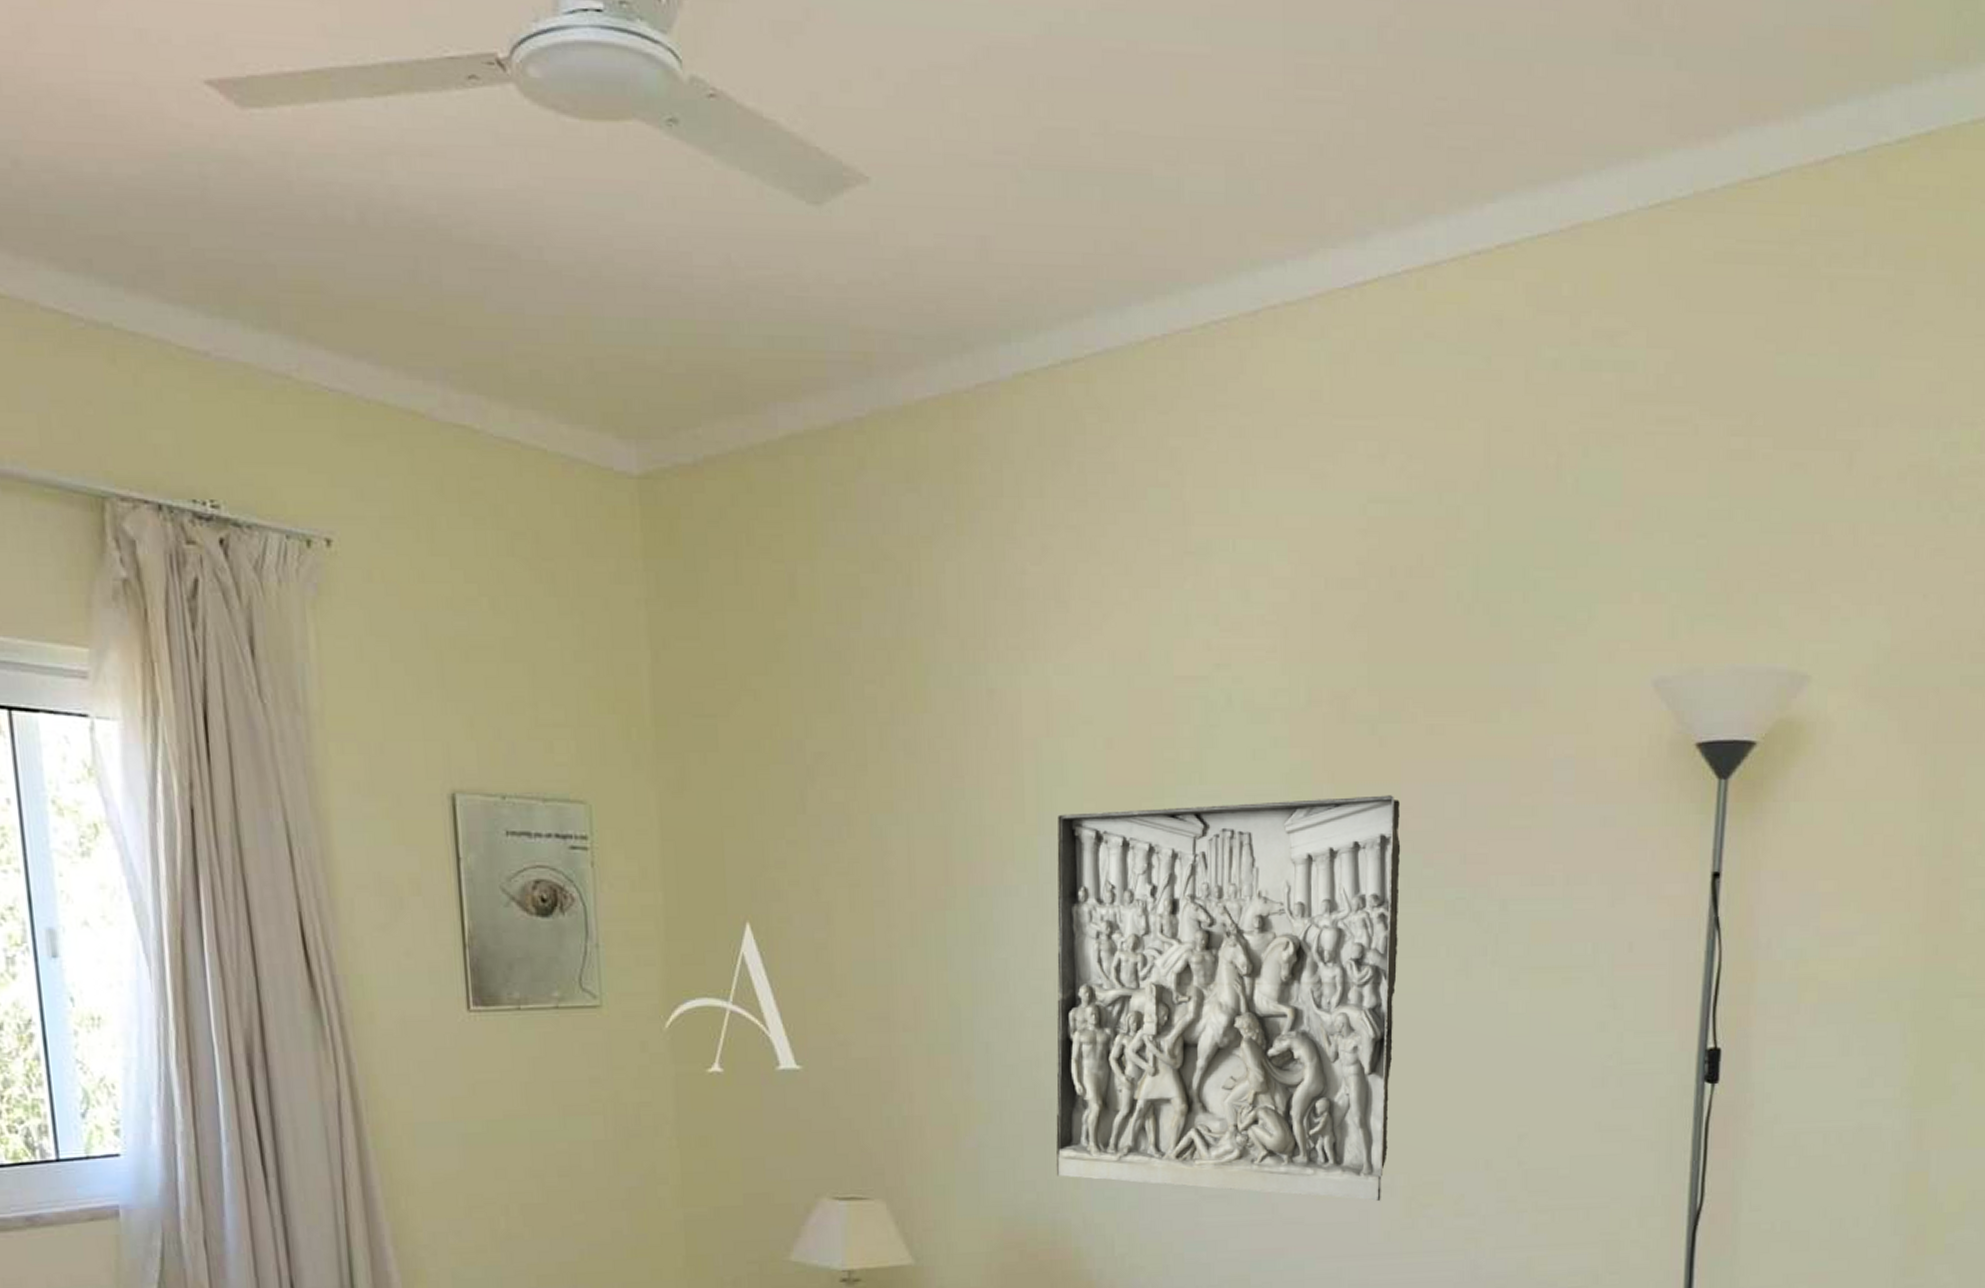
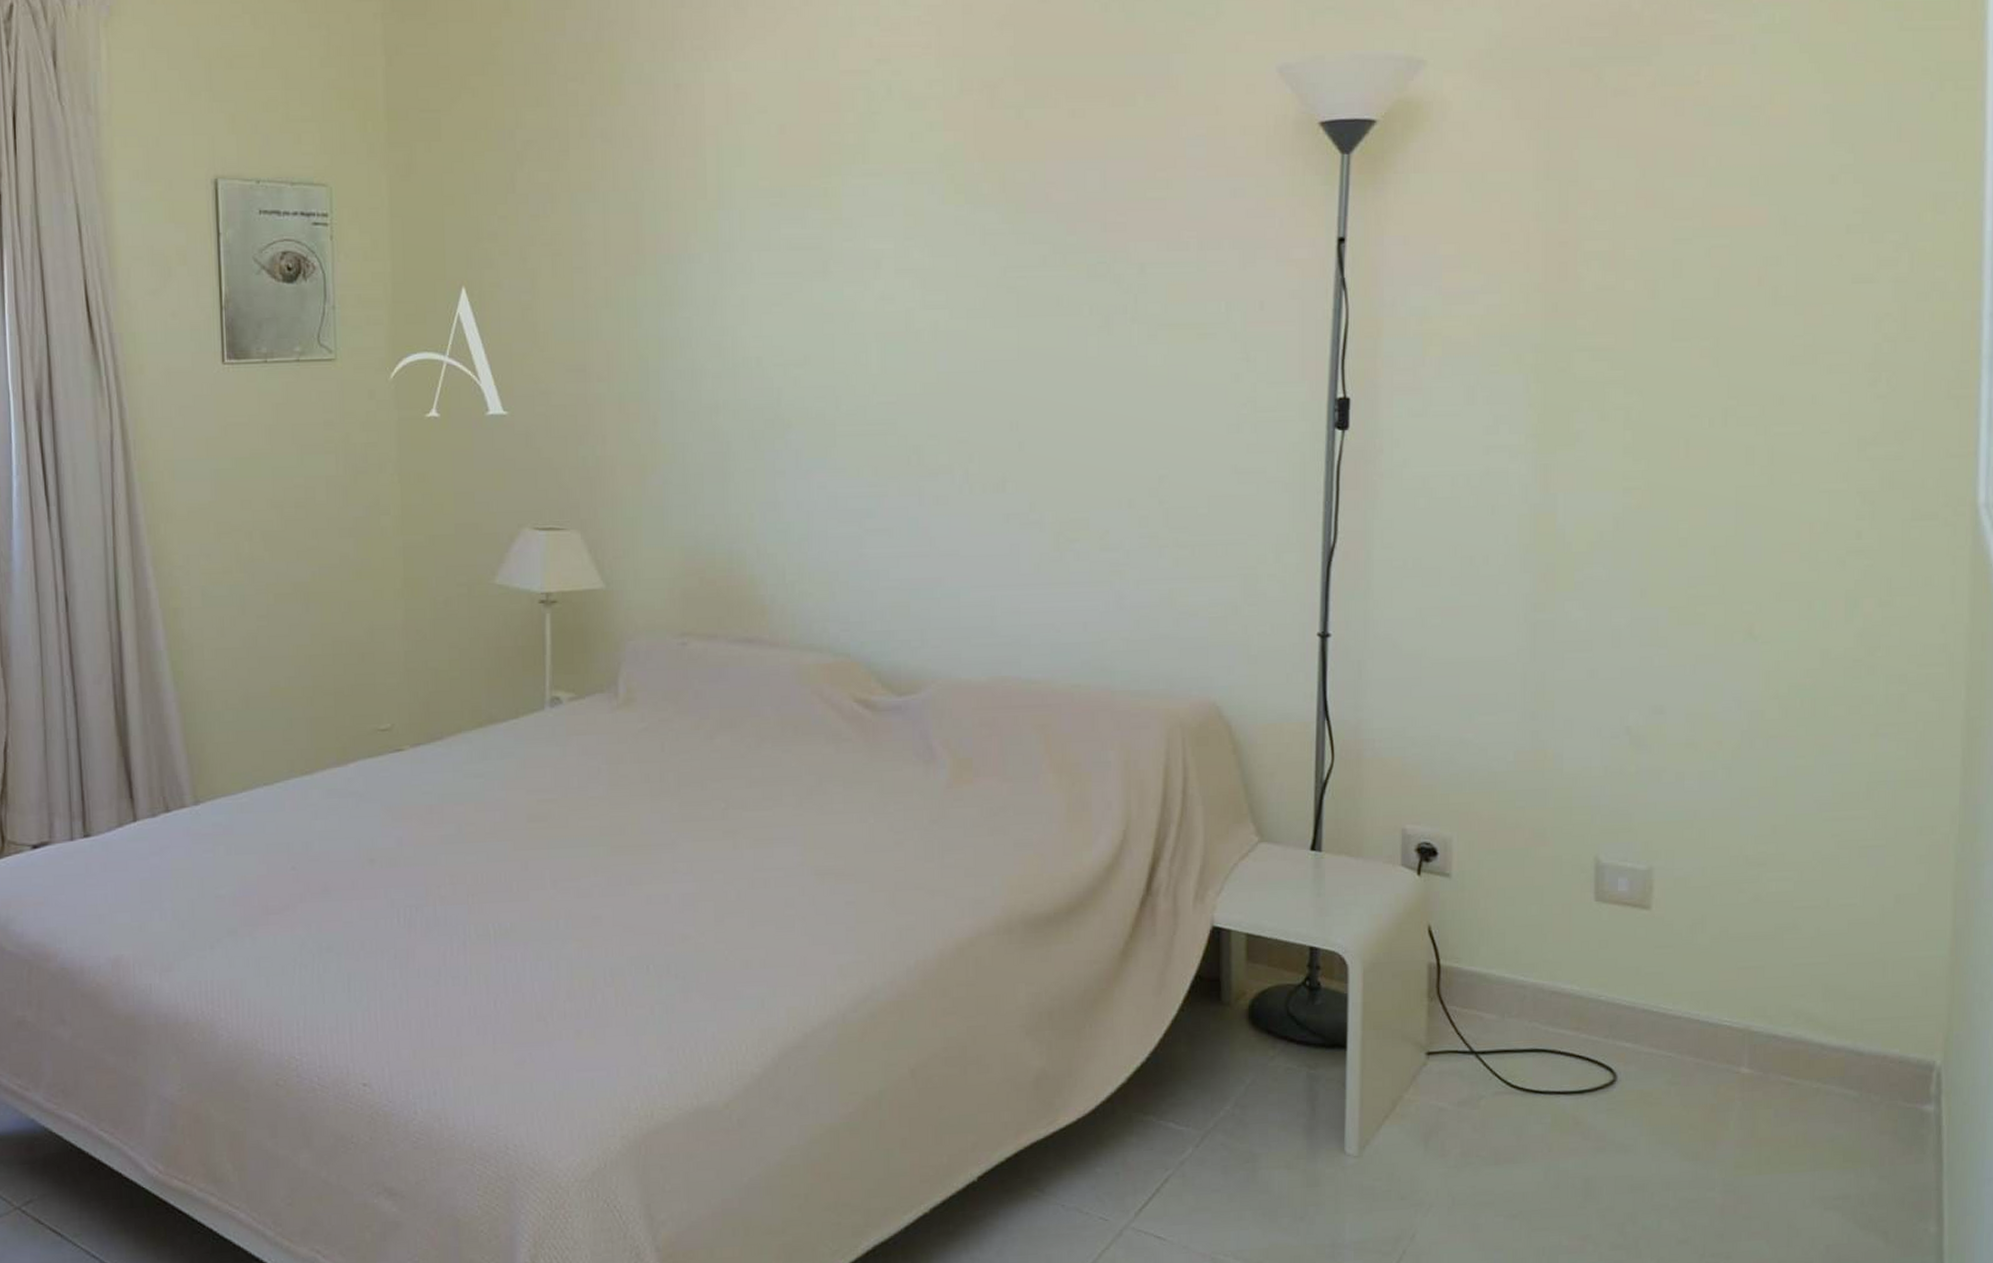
wall panel: present [1055,795,1401,1202] -> none [732,171,1046,537]

